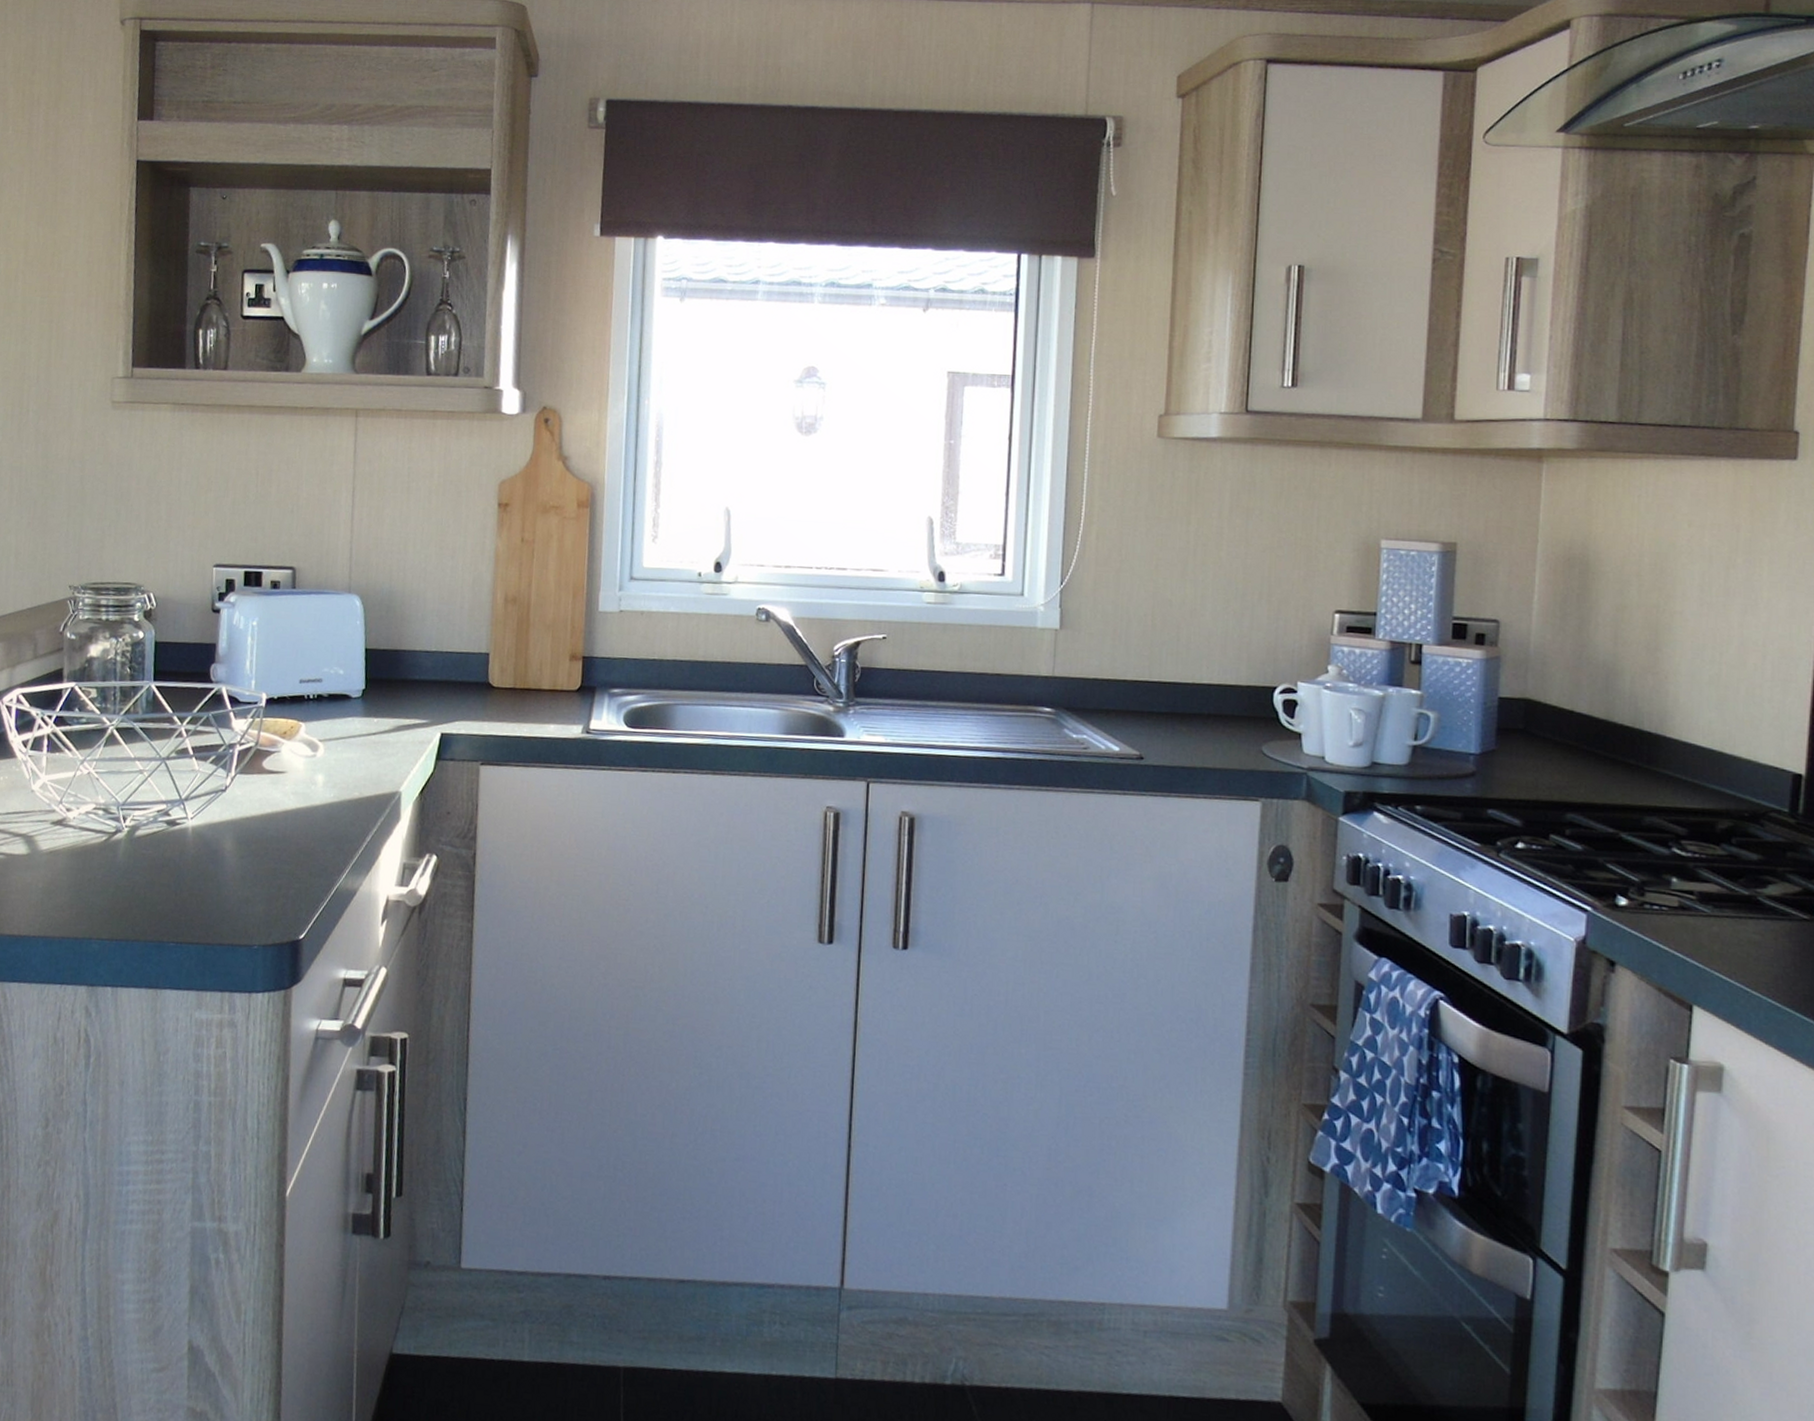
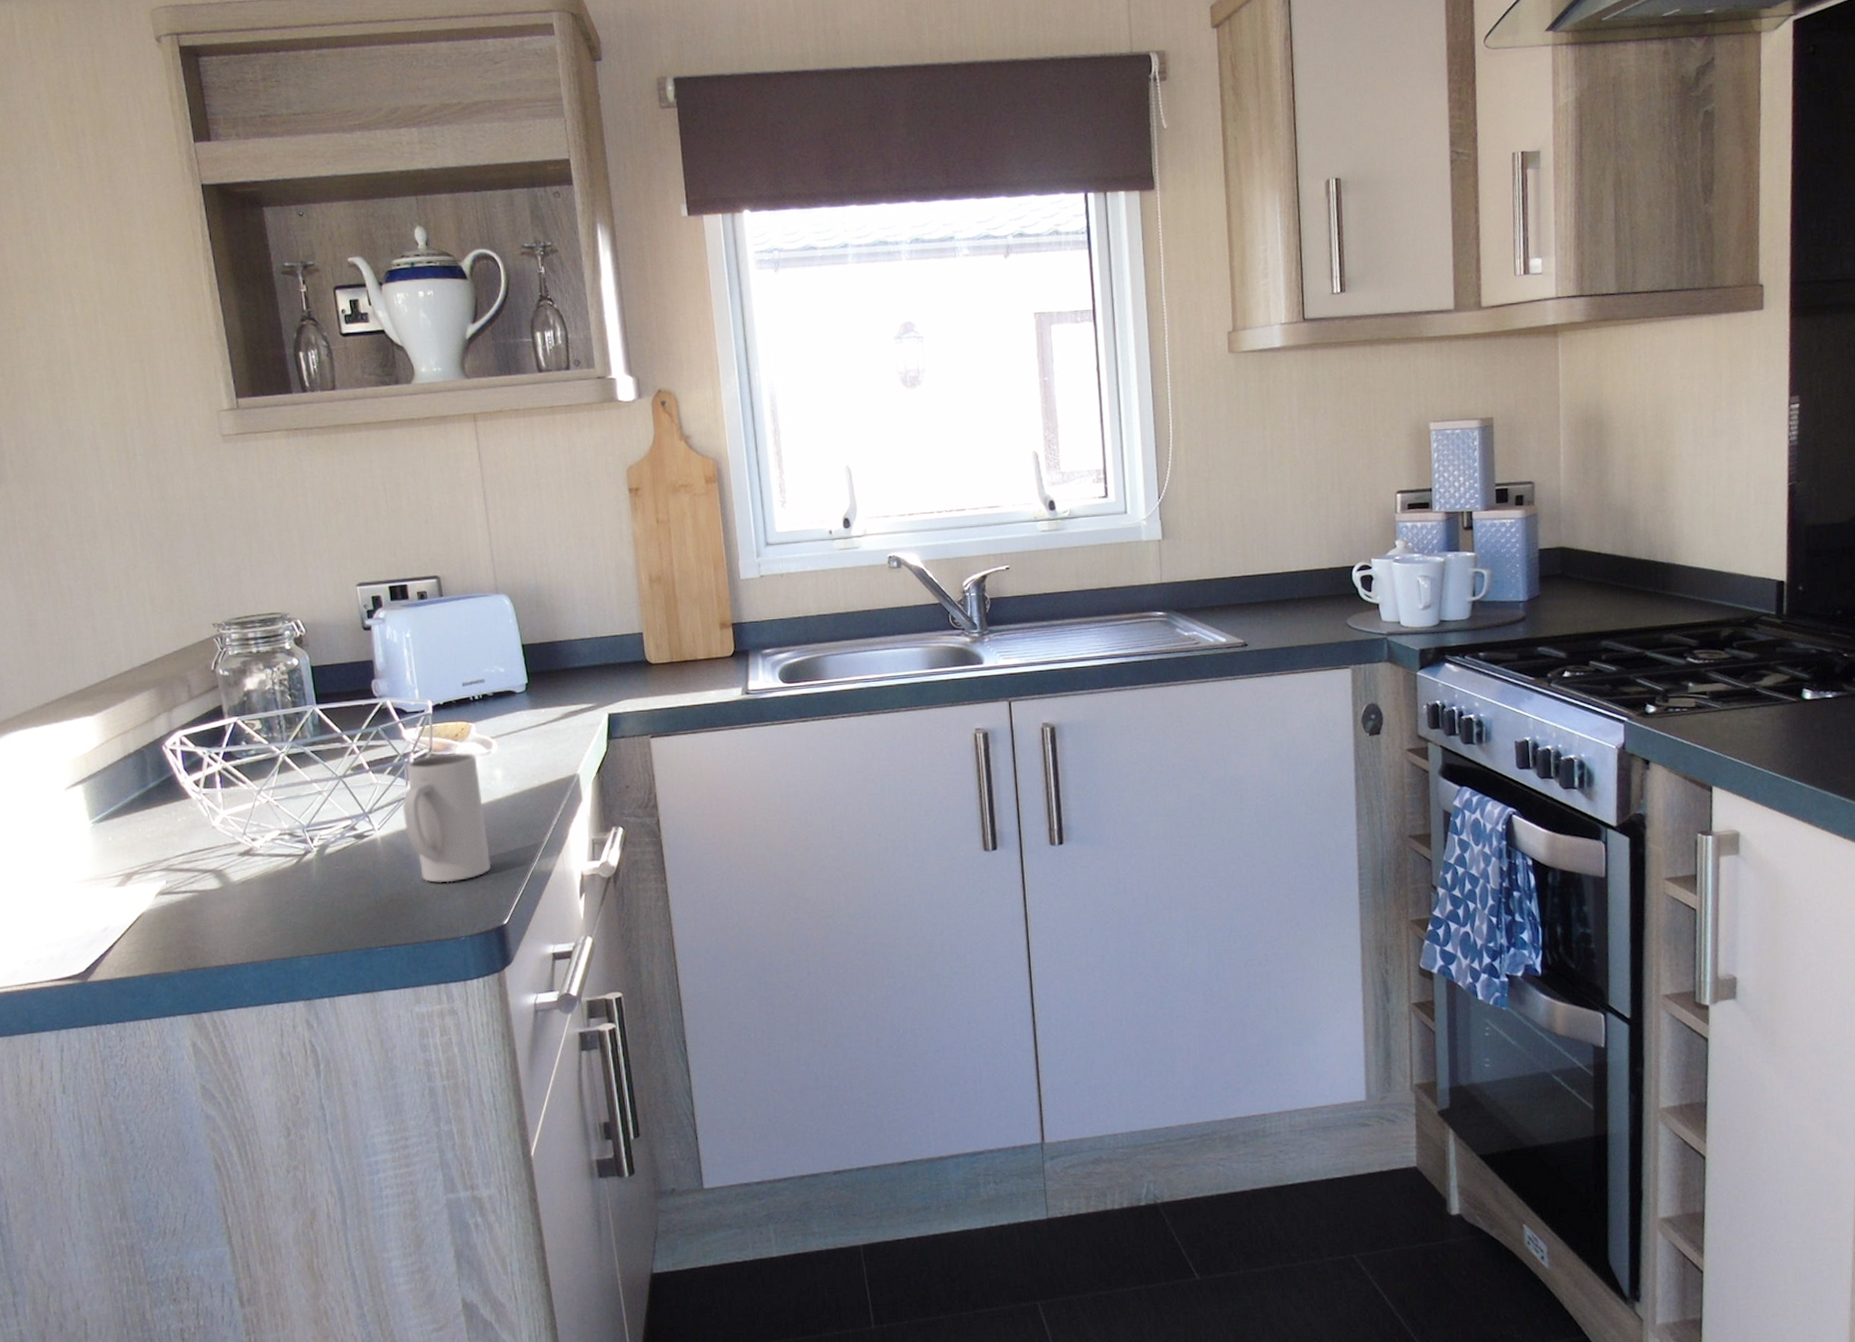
mug: none [218,749,302,886] -> present [402,752,492,883]

